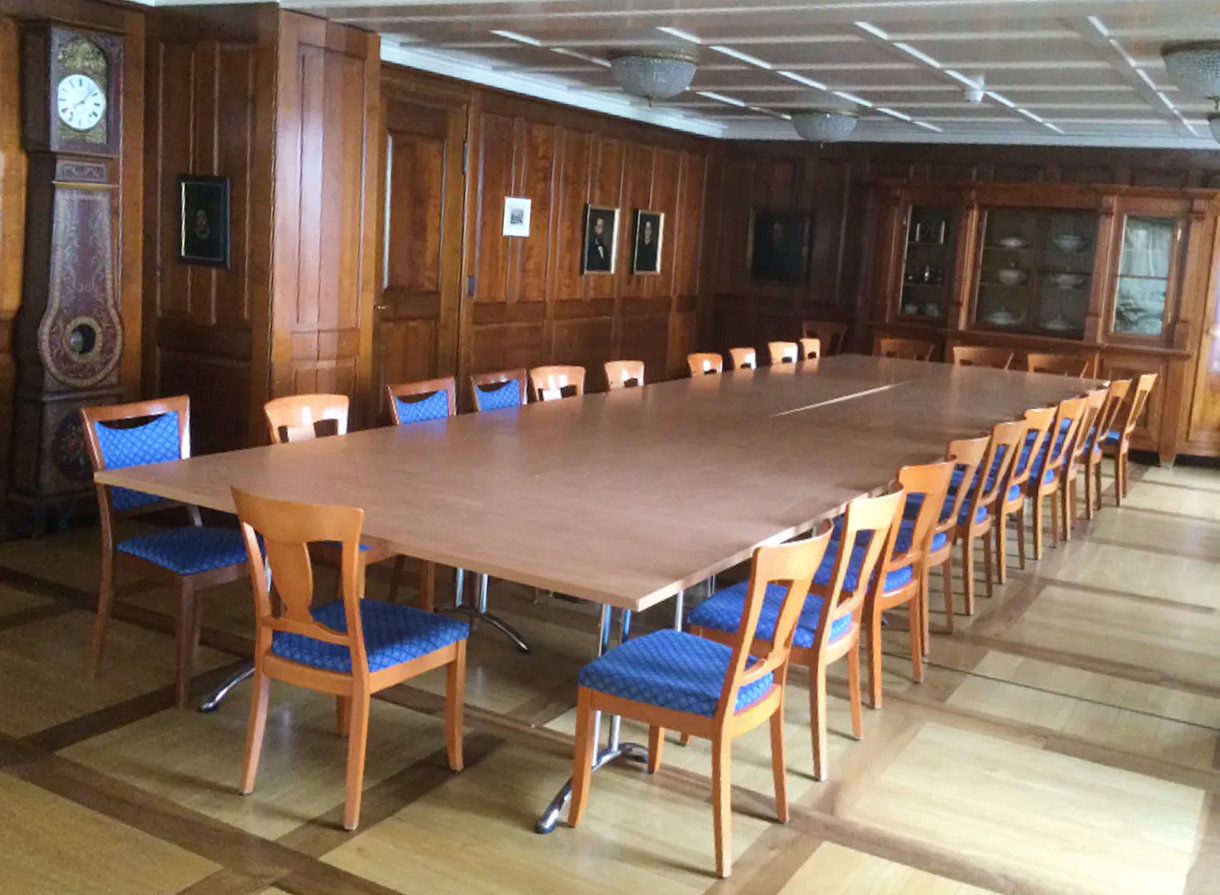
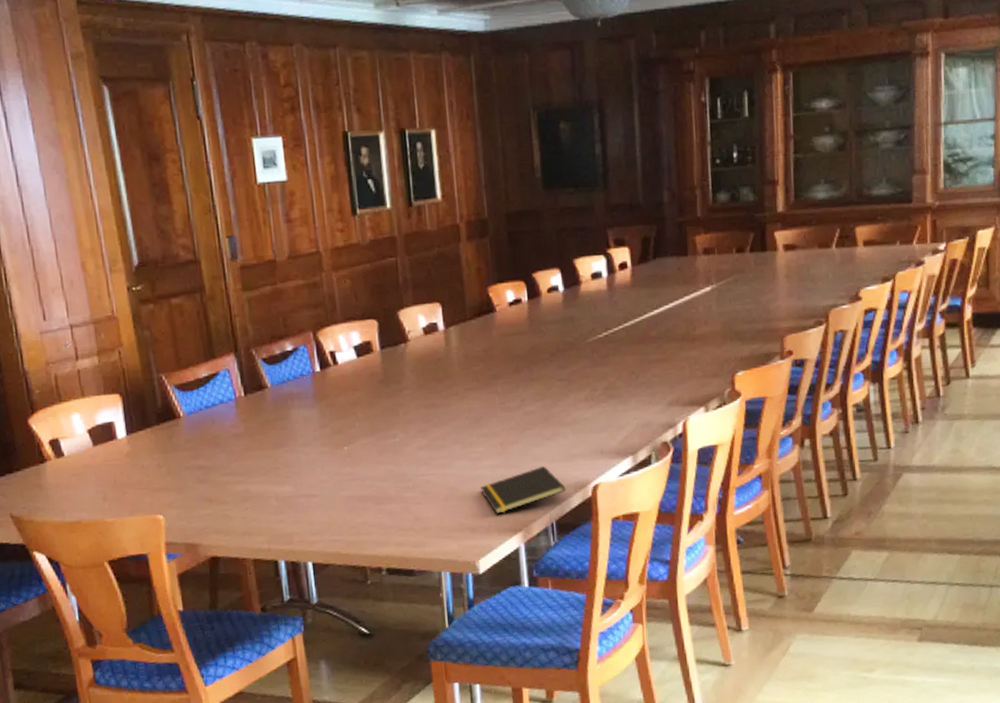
notepad: none [652,521,730,560] -> present [481,466,566,514]

